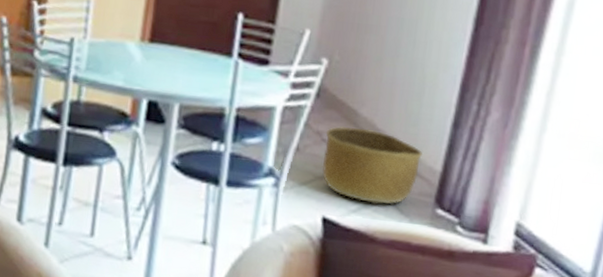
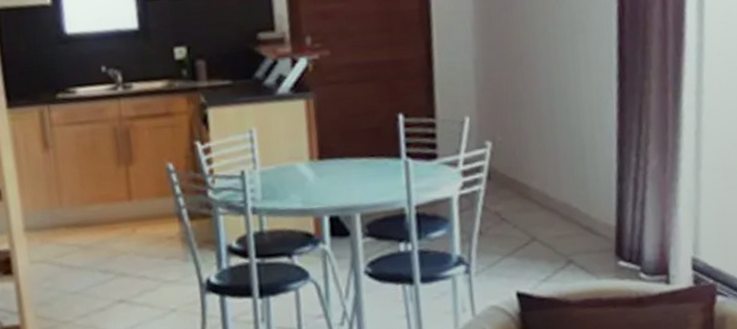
basket: present [322,126,422,205] -> none [503,200,596,270]

